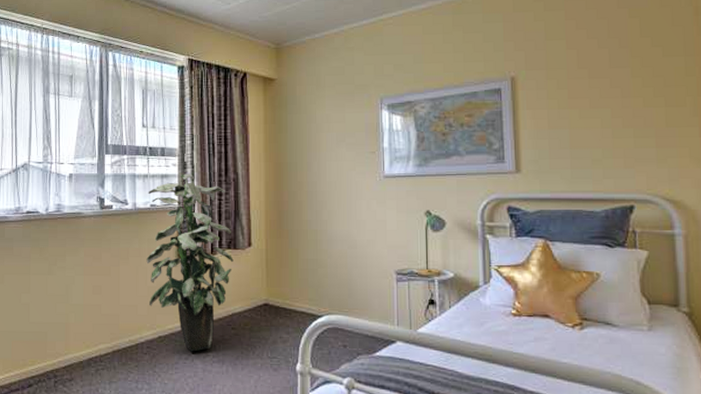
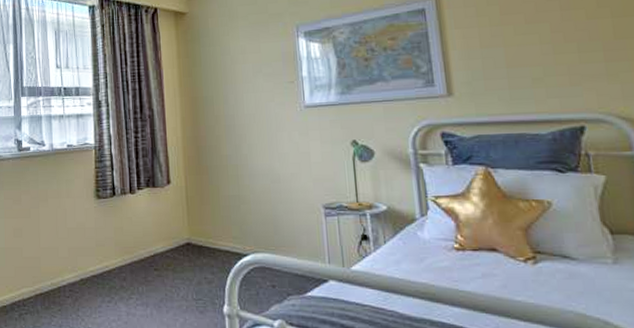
indoor plant: present [146,174,234,352] -> none [64,112,153,295]

